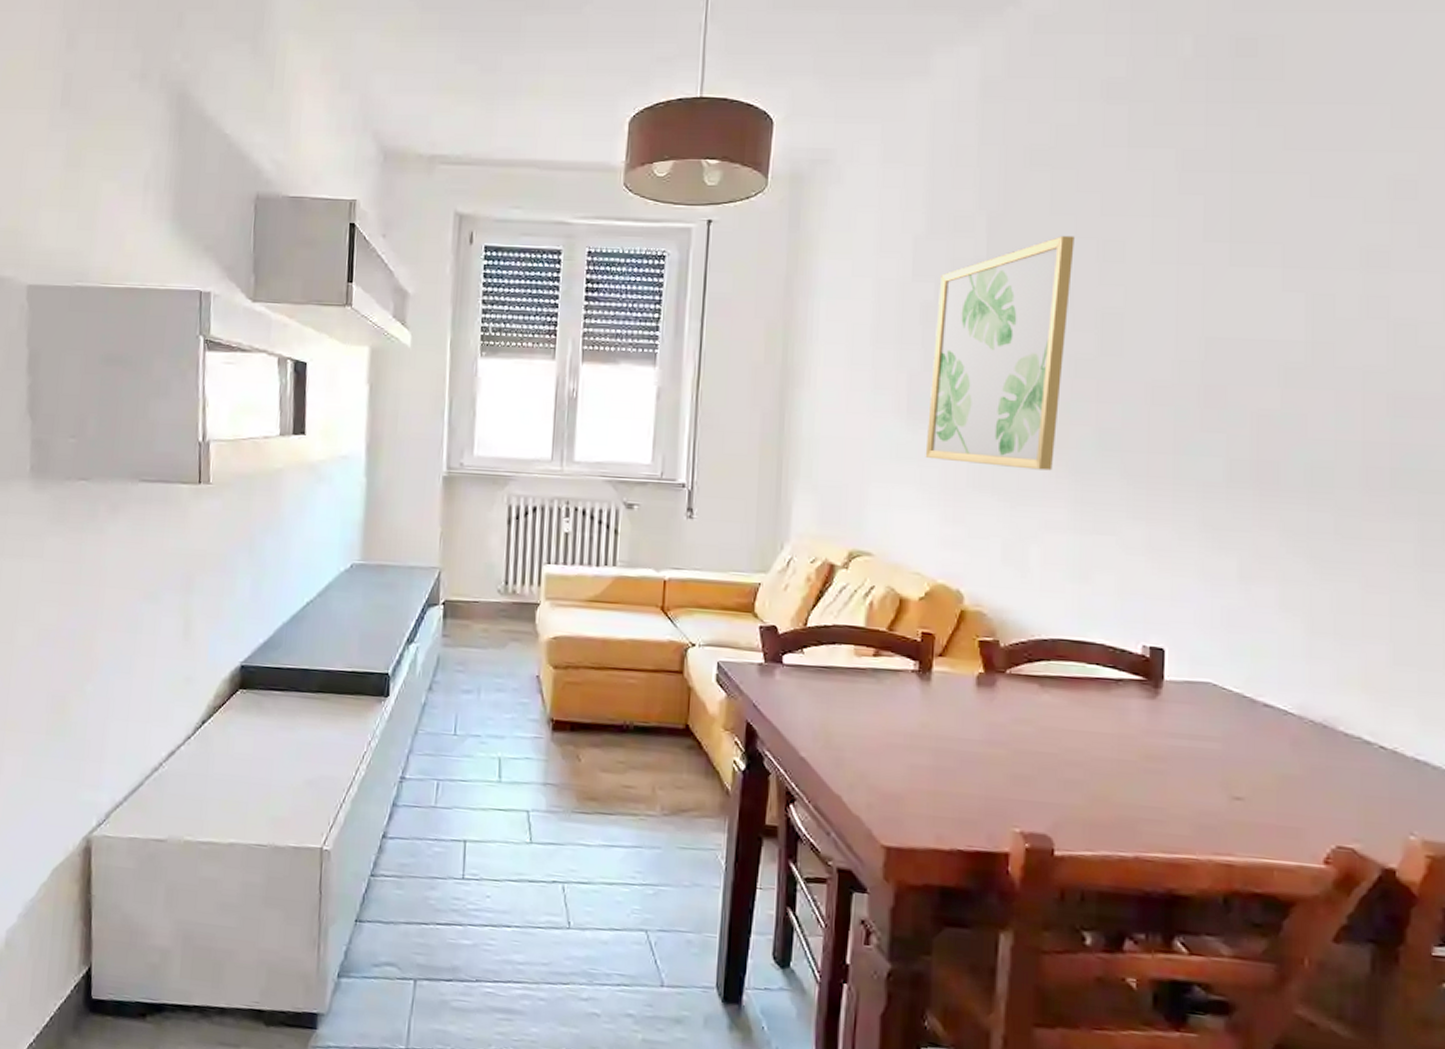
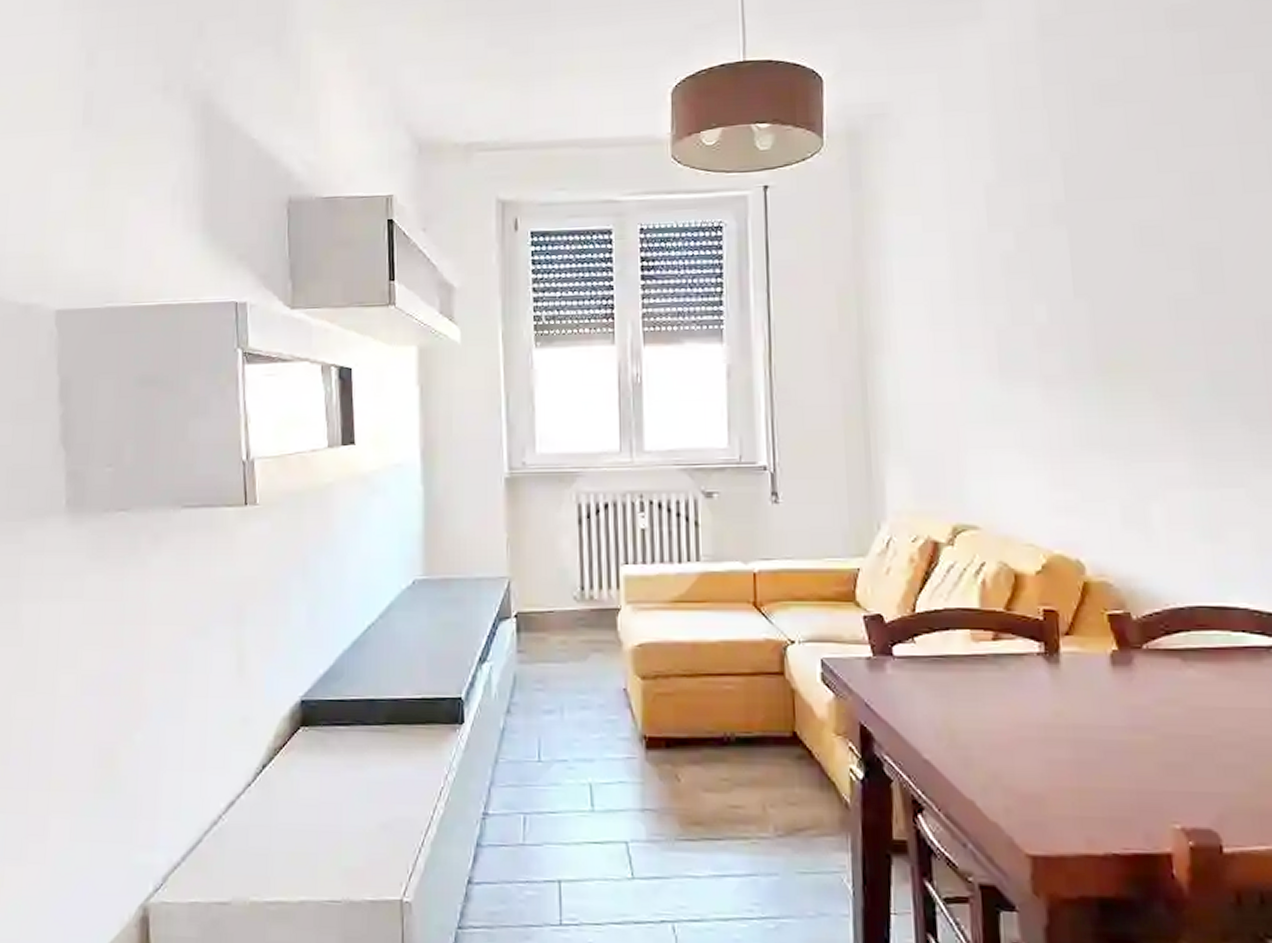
wall art: present [925,235,1075,471] -> none [1018,170,1166,422]

